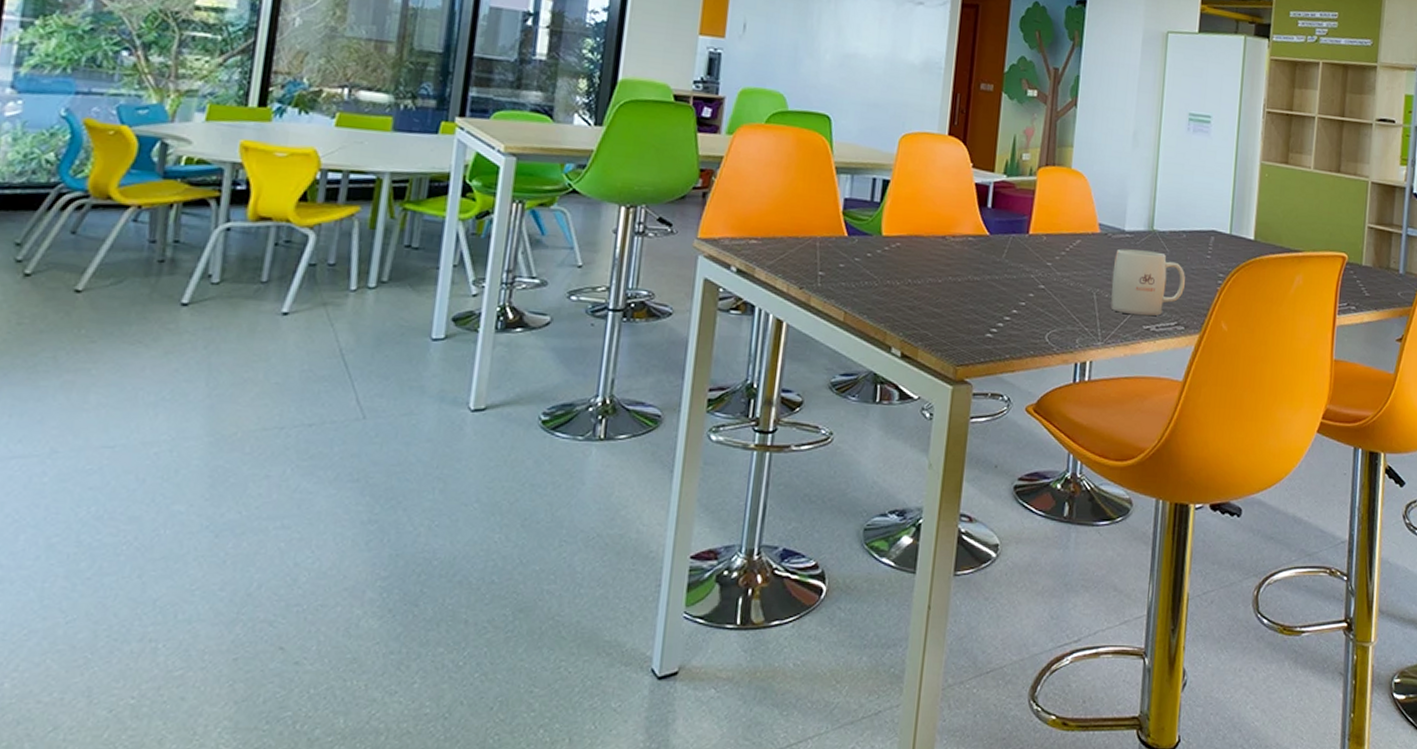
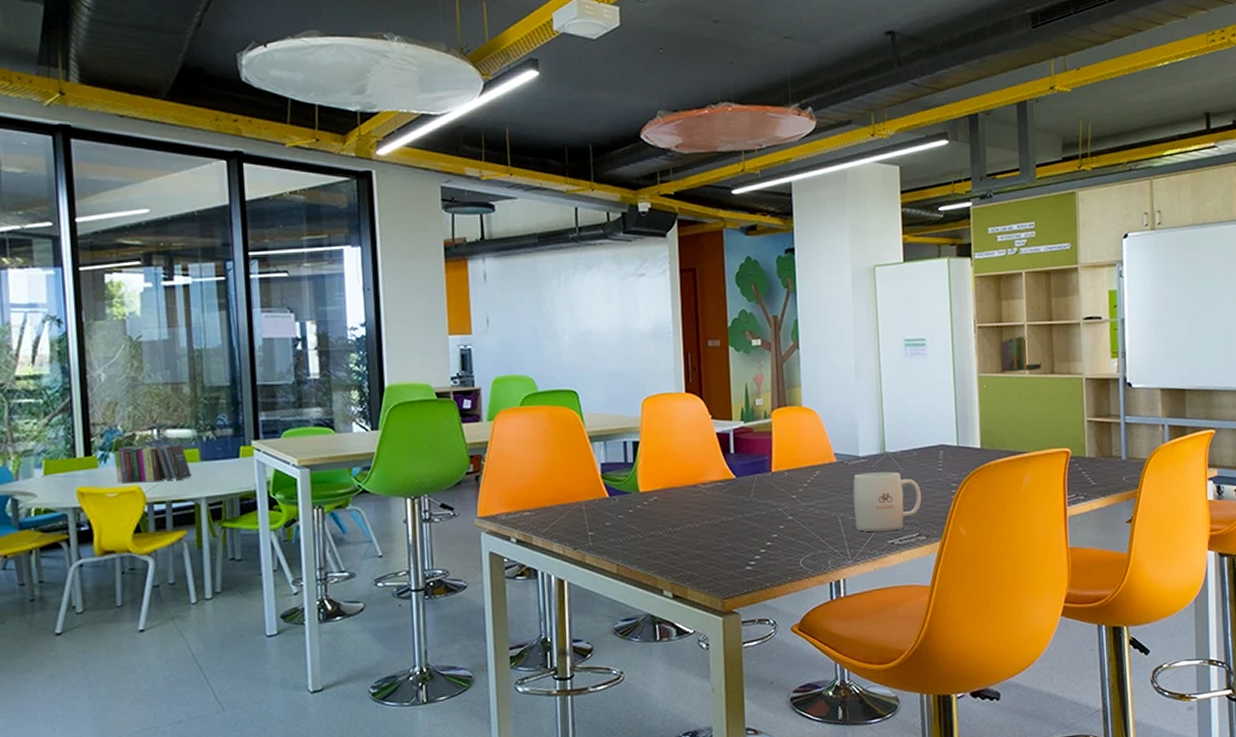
books: none [290,102,380,150] -> present [114,444,192,484]
books: none [1285,128,1328,167] -> present [999,336,1042,372]

